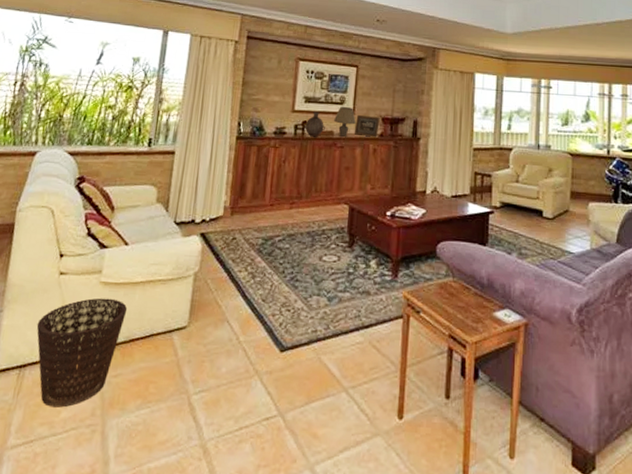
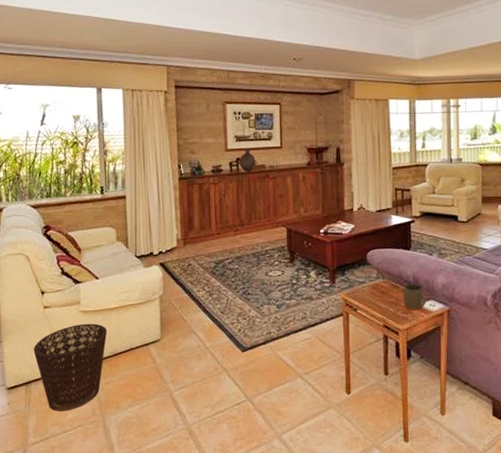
table lamp: present [333,107,356,137] -> none [263,142,284,168]
picture frame: present [354,115,380,138] -> none [283,148,306,167]
mug: none [474,286,501,320] -> present [403,283,426,311]

